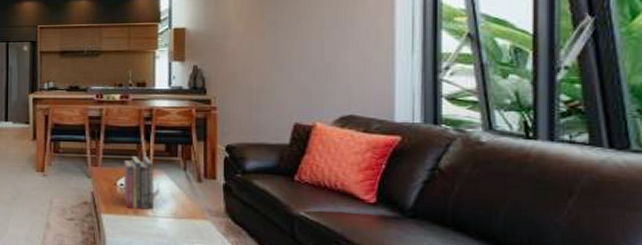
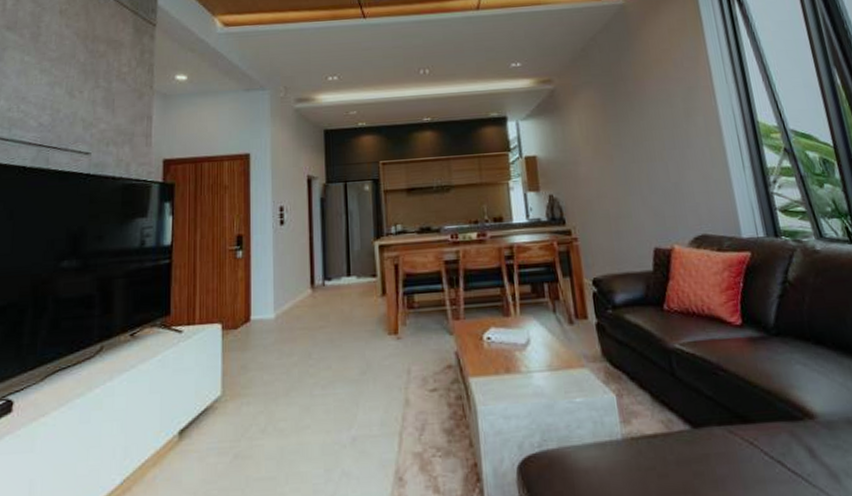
books: present [124,156,155,210] -> none [488,301,527,367]

